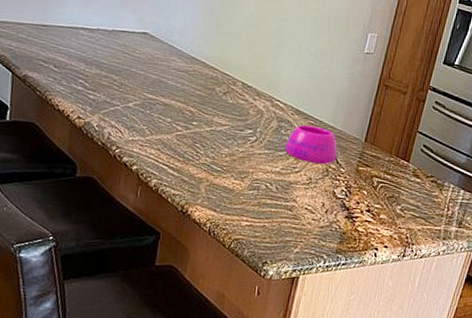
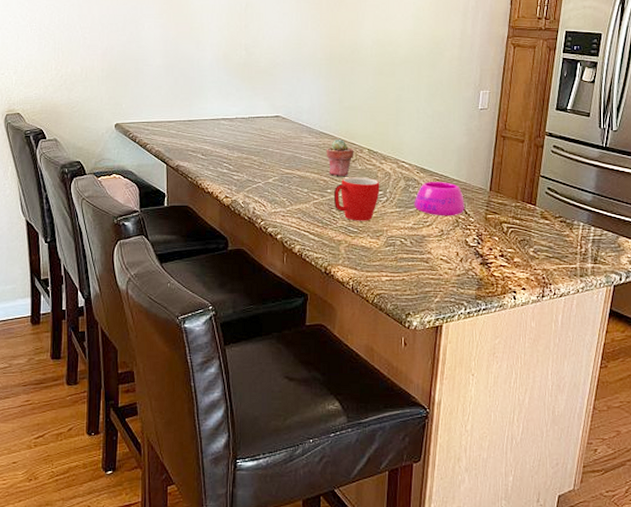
potted succulent: none [195,66,227,109] -> present [326,138,355,176]
mug: none [198,110,251,161] -> present [333,177,380,221]

